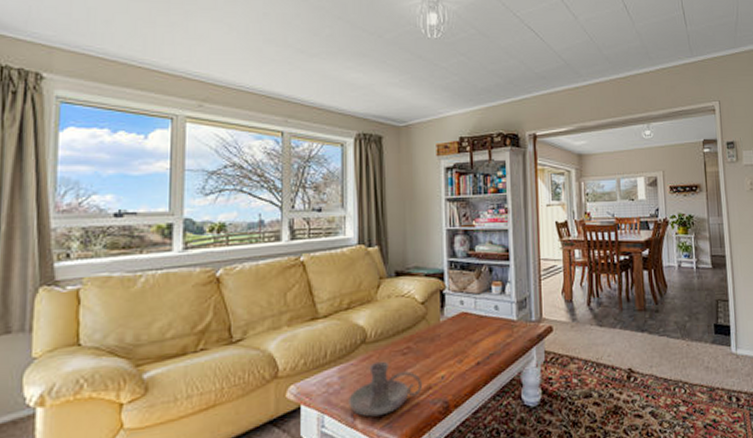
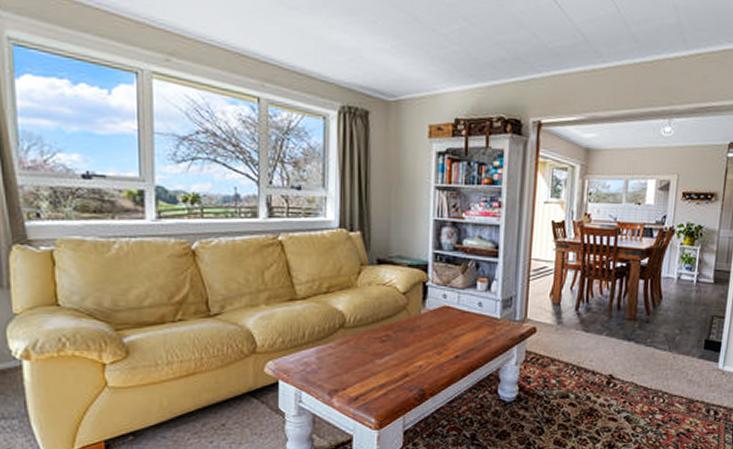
candle holder: present [349,361,422,417] -> none [326,346,399,397]

